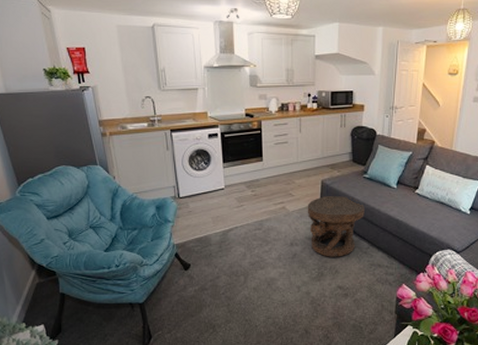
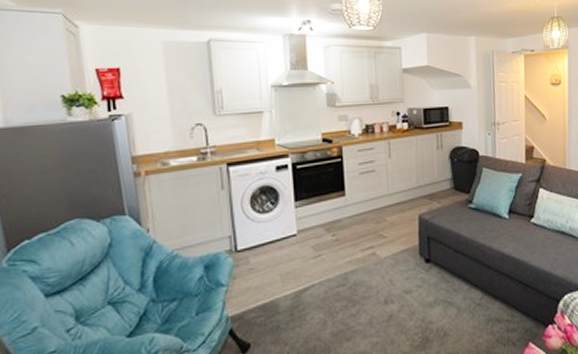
carved stool: present [307,196,365,257] -> none [403,233,474,316]

